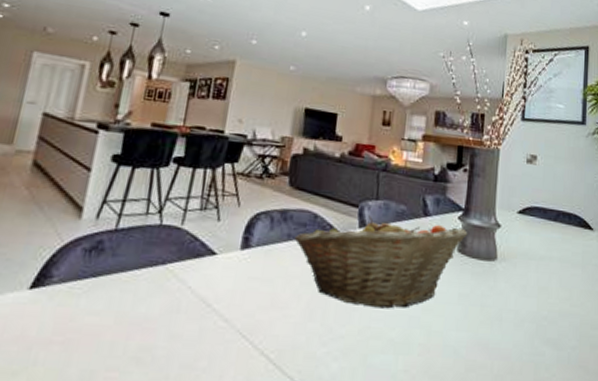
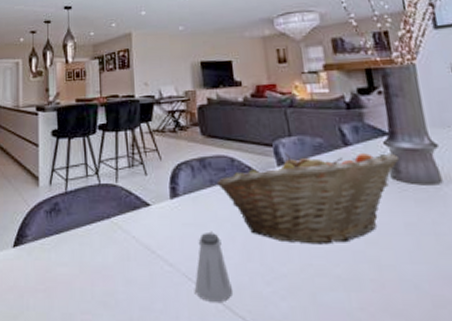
saltshaker: none [247,289,287,361] -> present [195,233,232,302]

